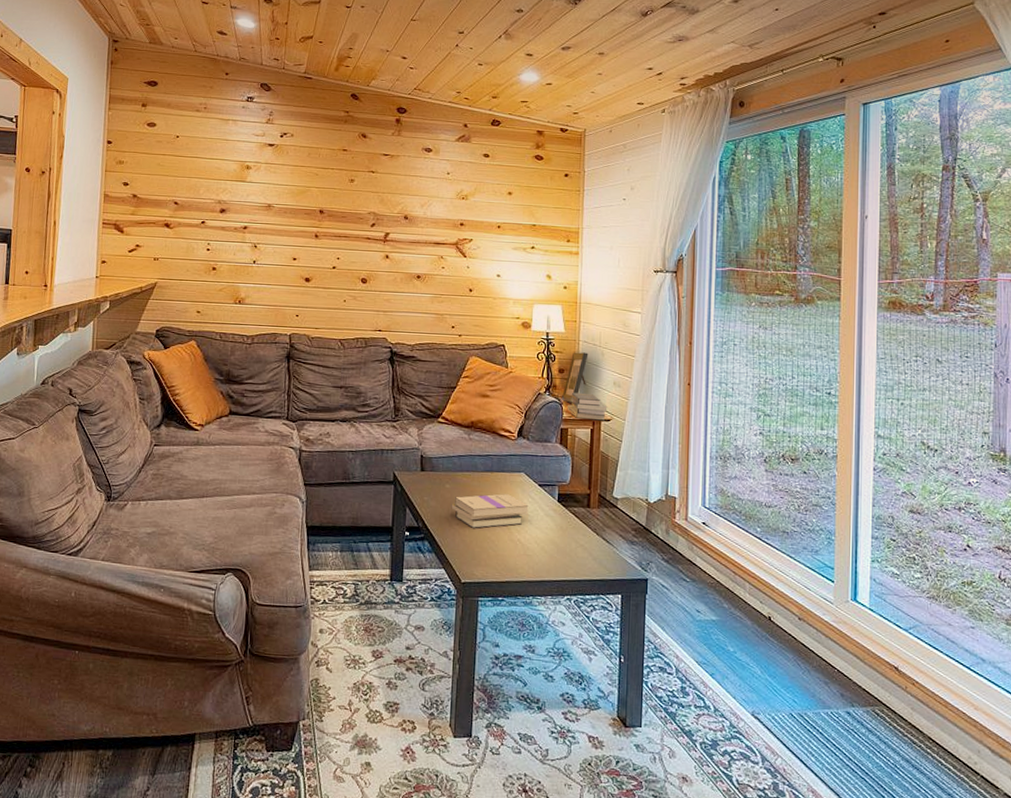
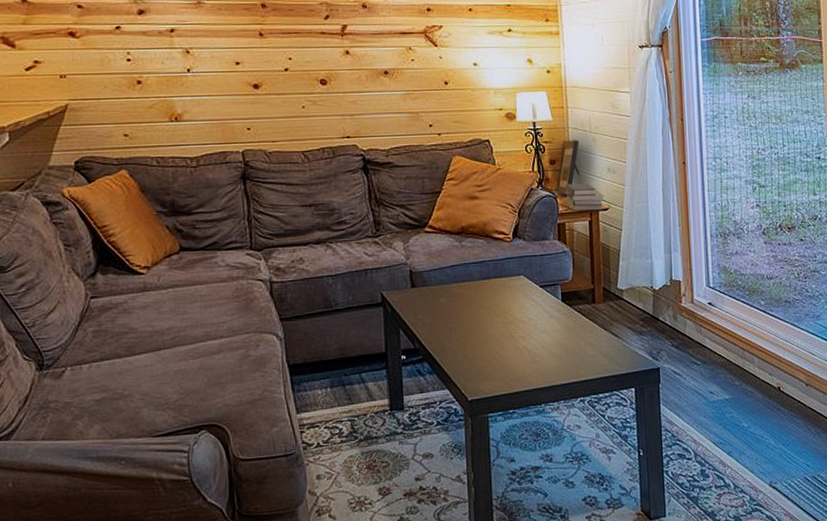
books: present [451,493,529,529] -> none [448,300,532,343]

